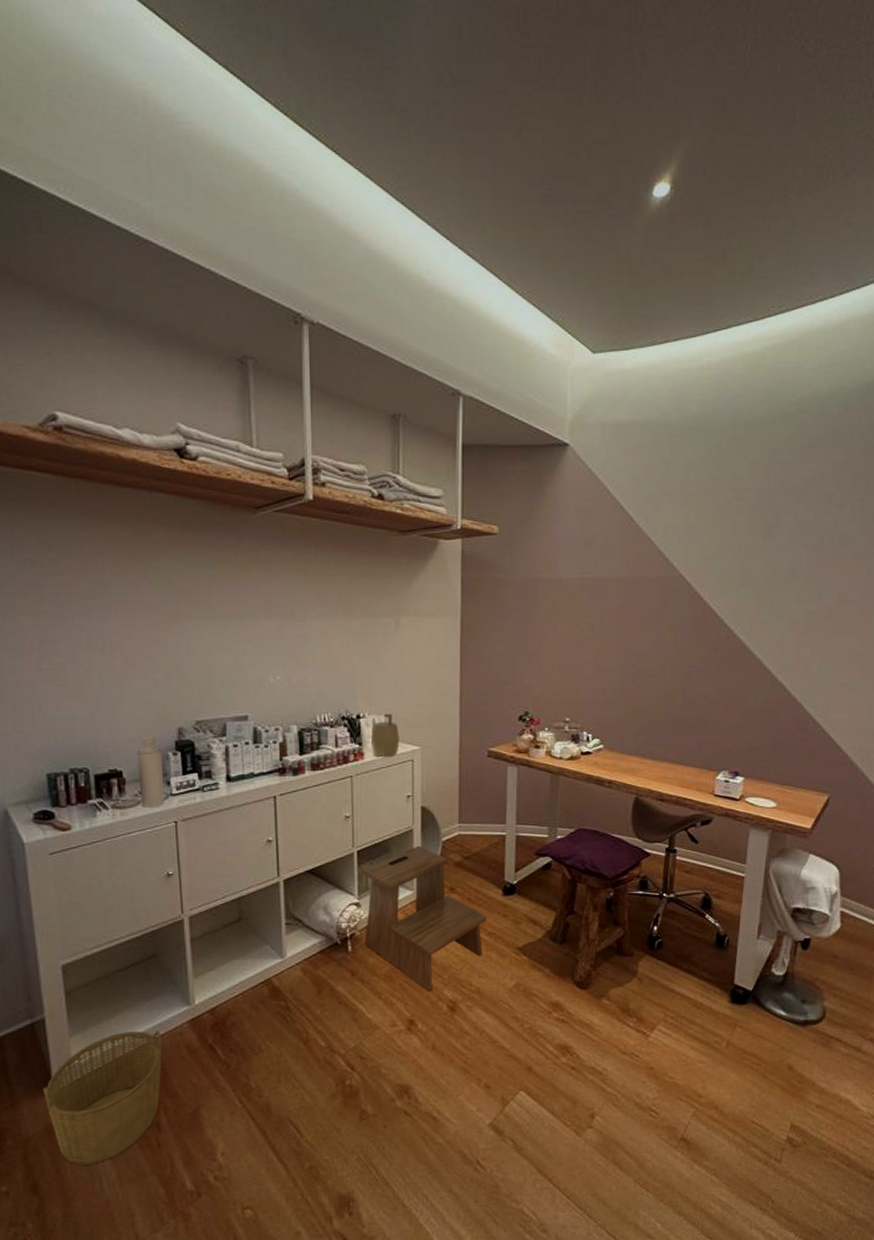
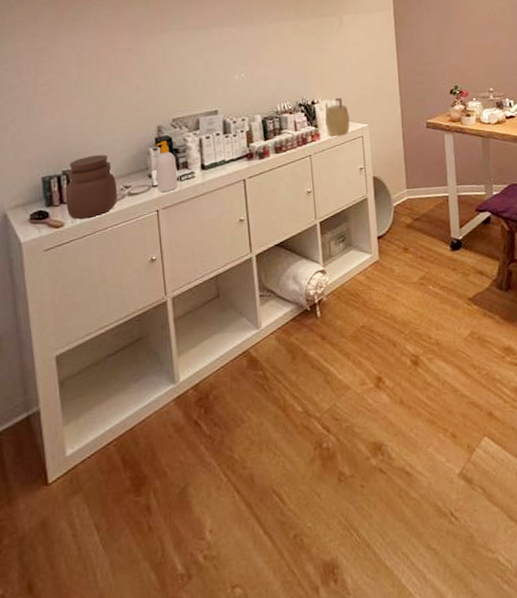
basket: present [43,1031,163,1165] -> none [39,412,151,558]
jar: none [73,755,132,823] -> present [65,154,118,219]
spray bottle: present [137,736,165,808] -> none [122,135,147,200]
soap bottle: none [174,745,200,802] -> present [155,140,178,192]
step stool: present [361,845,486,992] -> none [324,212,439,348]

